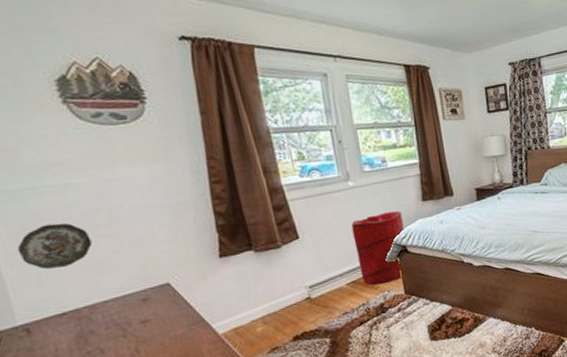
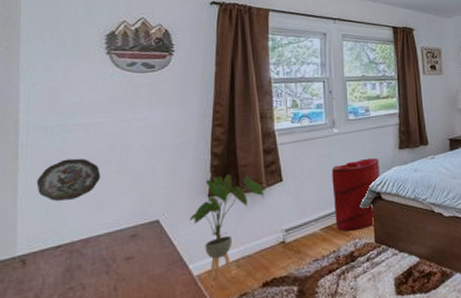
house plant: none [203,233,282,343] -> present [190,174,264,287]

